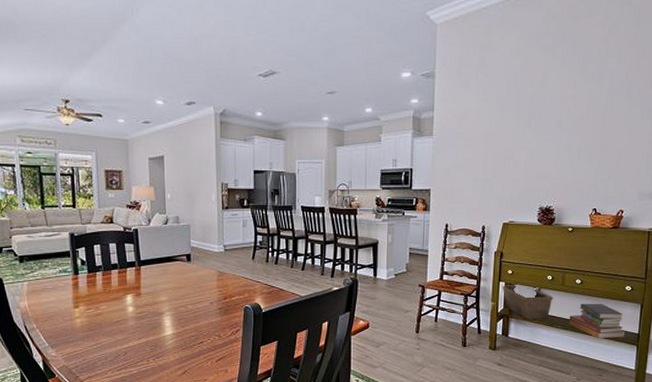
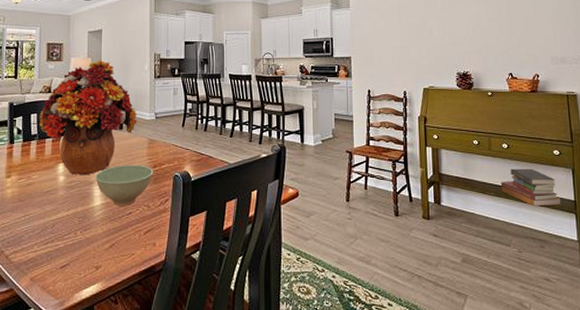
flower arrangement: none [102,189,206,307] -> present [39,60,138,176]
bowl: none [164,296,224,336] -> present [95,164,154,206]
basket: present [502,284,553,319] -> none [429,149,482,186]

